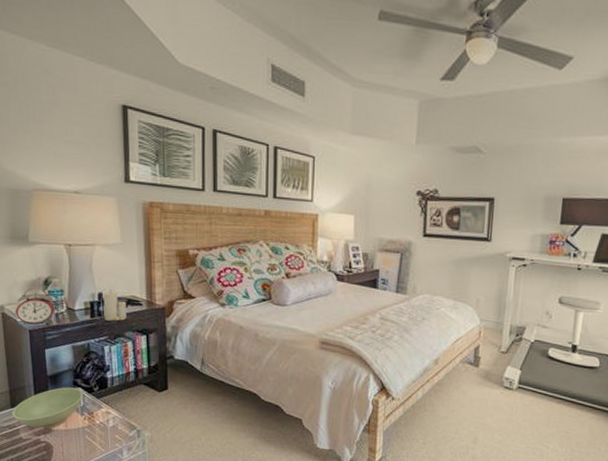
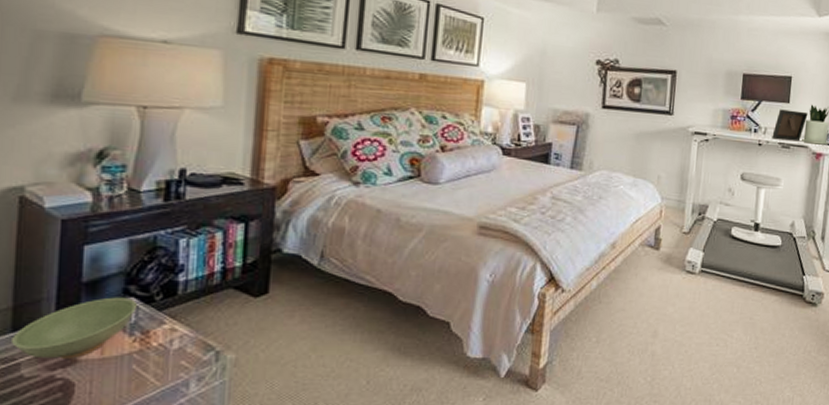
alarm clock: present [15,287,55,325] -> none [43,161,110,212]
candle: present [103,290,127,321] -> none [185,165,220,206]

